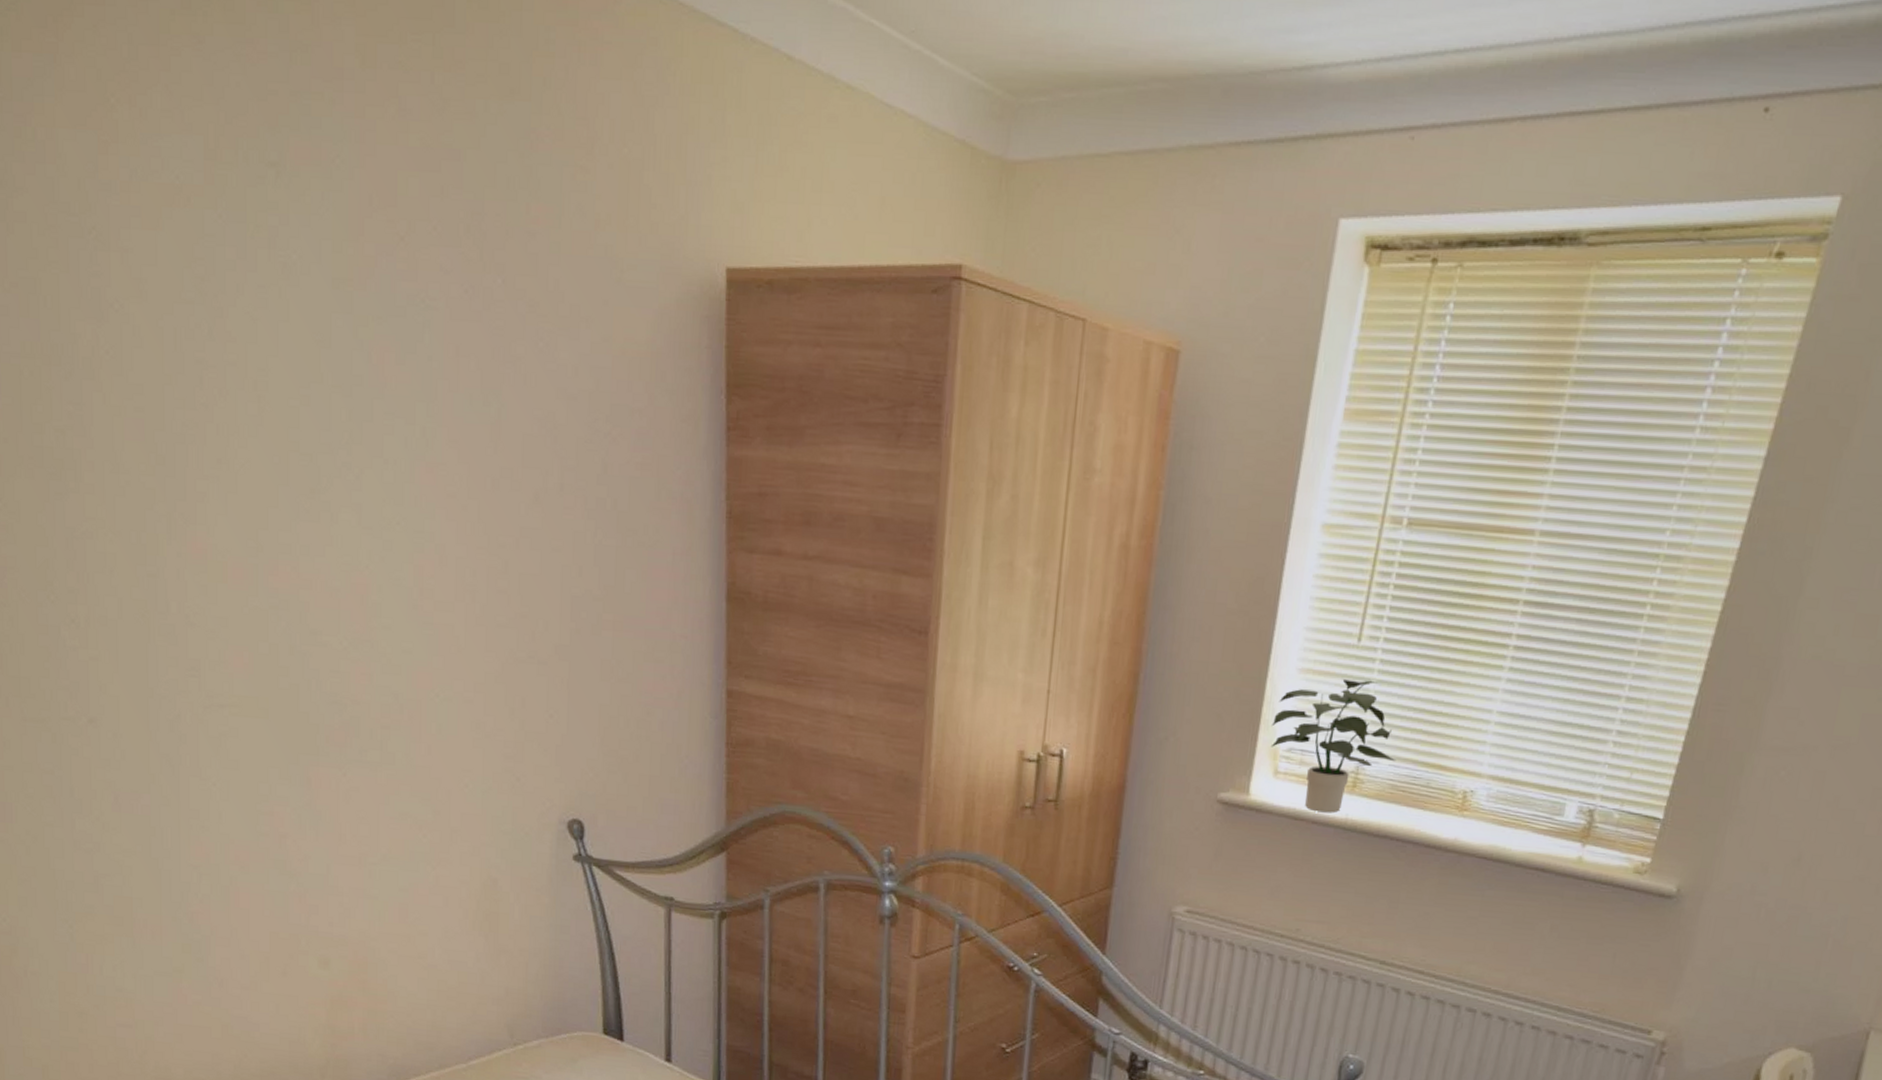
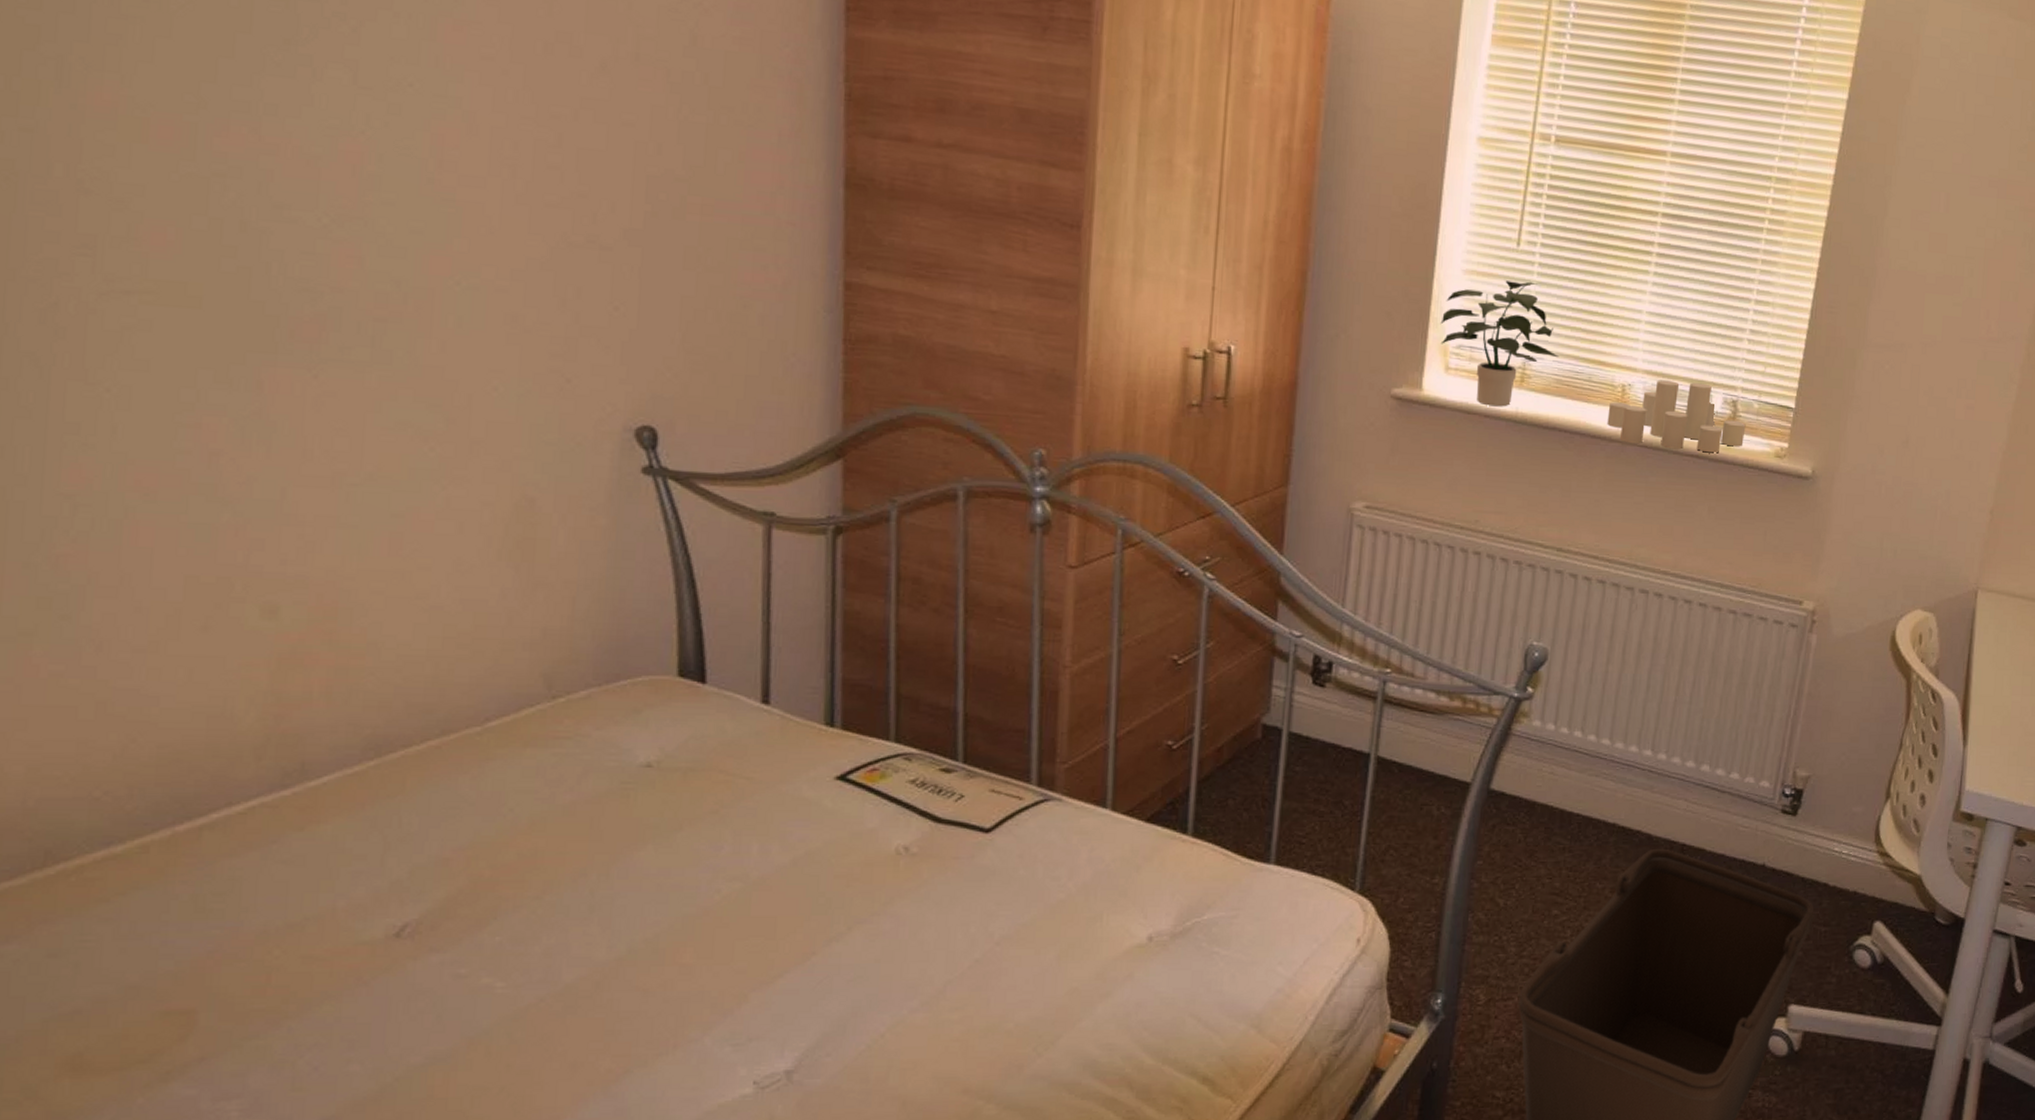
candle: none [1443,786,1603,867] -> present [1607,380,1746,453]

